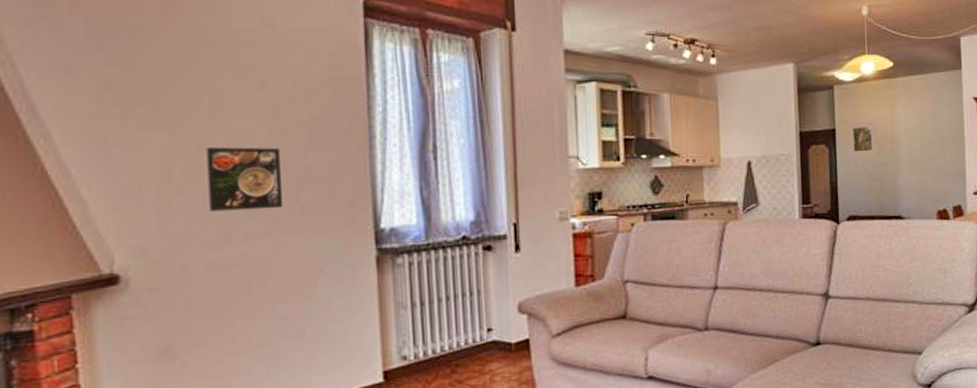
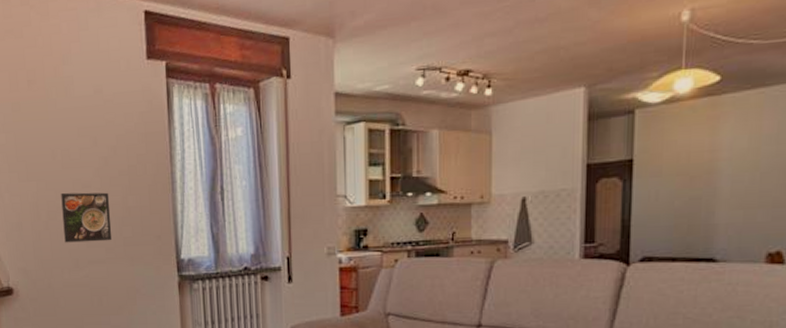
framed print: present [849,121,877,156] -> none [650,148,689,190]

